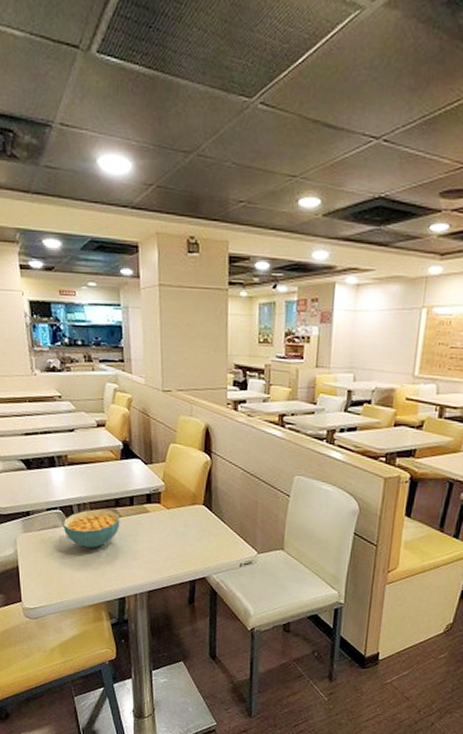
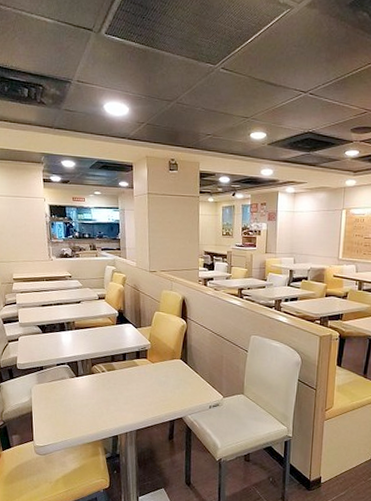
cereal bowl: present [63,509,120,548] -> none [69,364,115,396]

